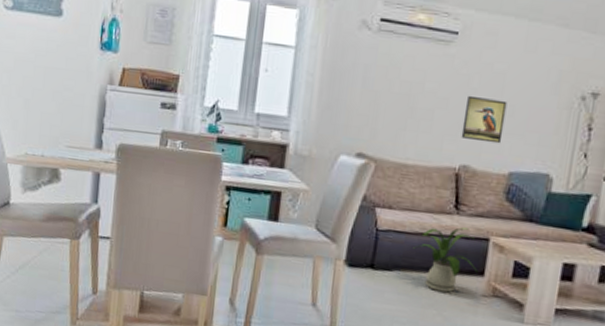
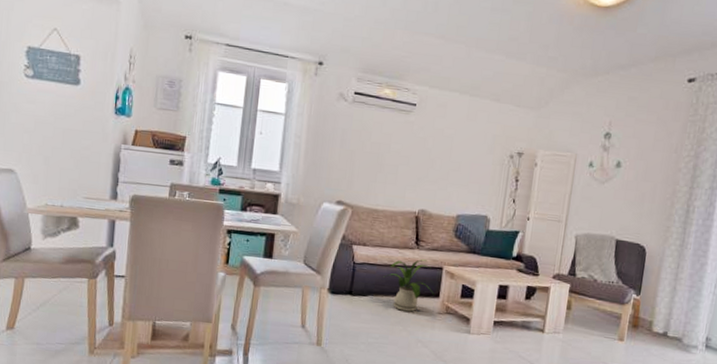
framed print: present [461,95,508,144] -> none [419,154,455,193]

